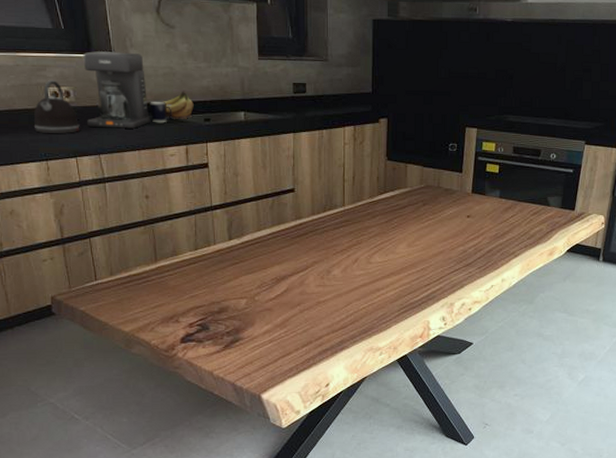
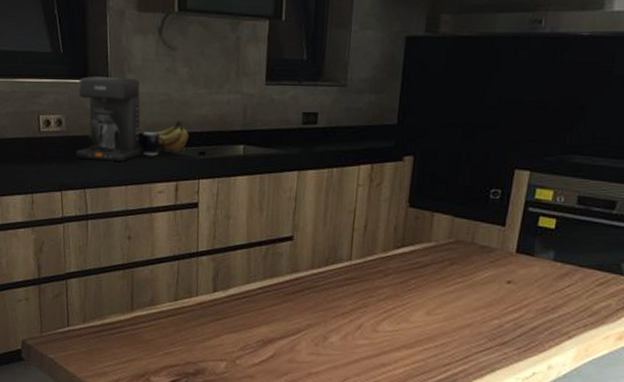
kettle: present [33,79,80,133] -> none [23,106,69,165]

